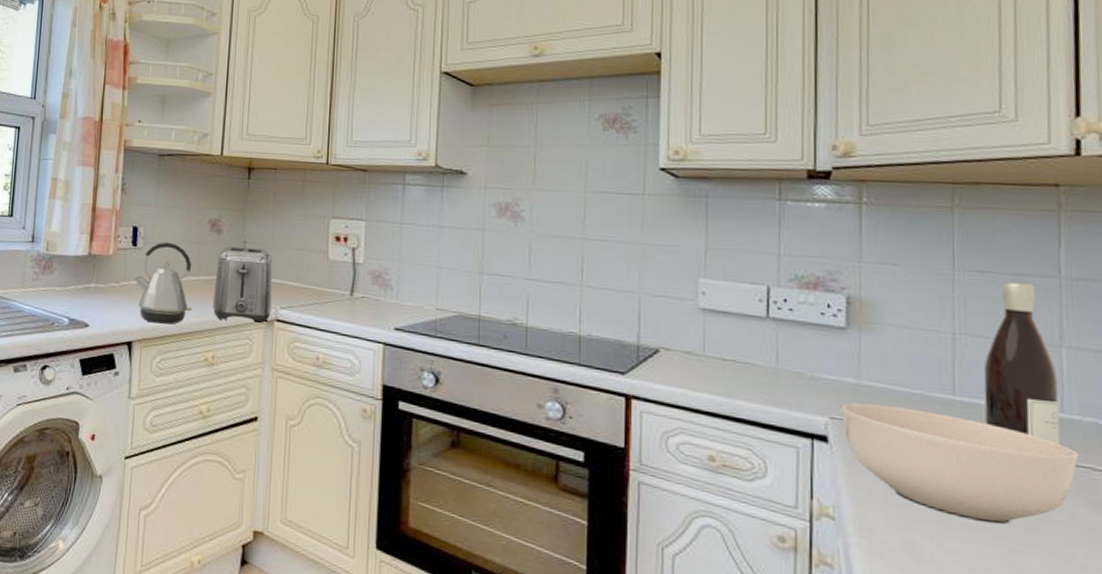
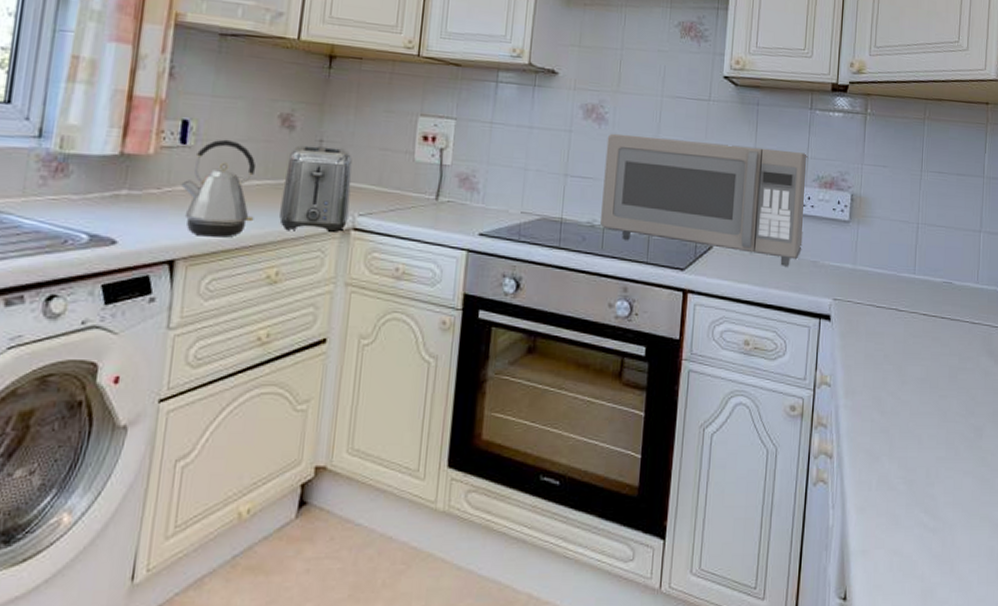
microwave: none [523,231,781,377] -> present [600,133,809,266]
bowl: present [840,402,1080,525] -> none [841,284,985,376]
bottle: present [983,281,1061,445] -> none [931,180,977,309]

